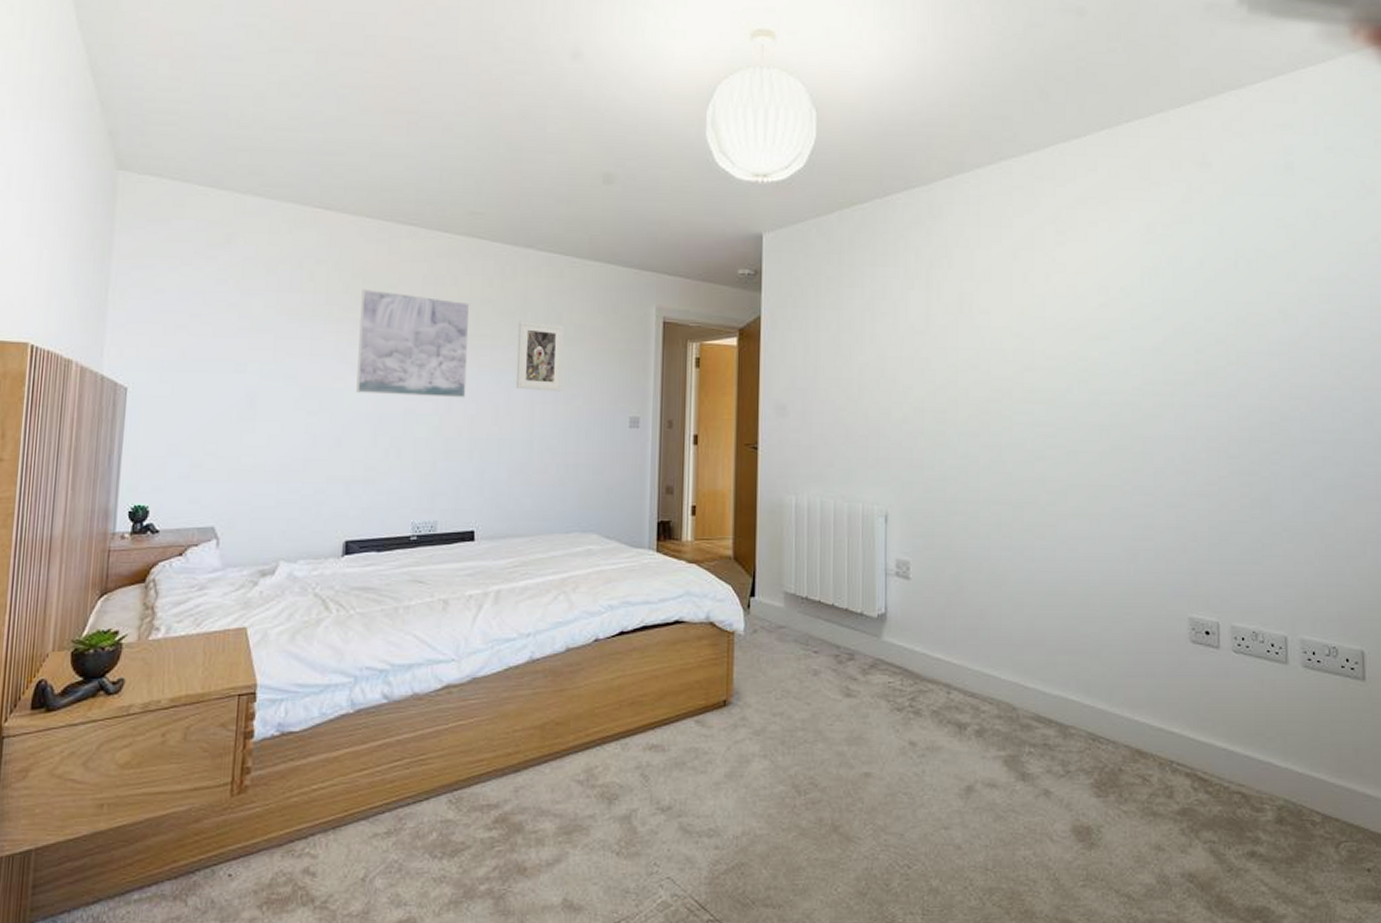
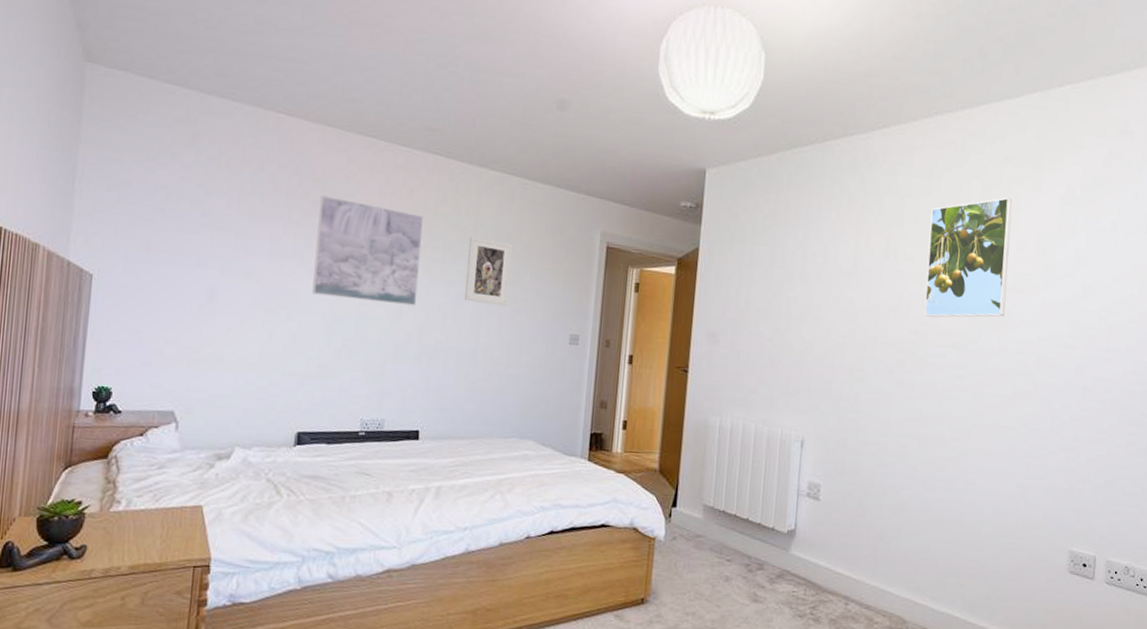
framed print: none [1004,241,1092,373] -> present [924,197,1012,318]

